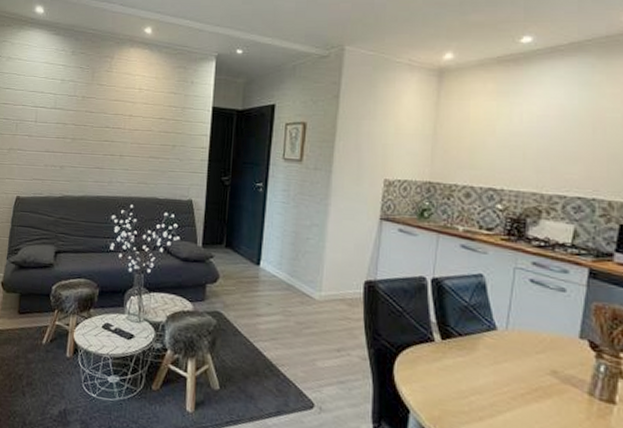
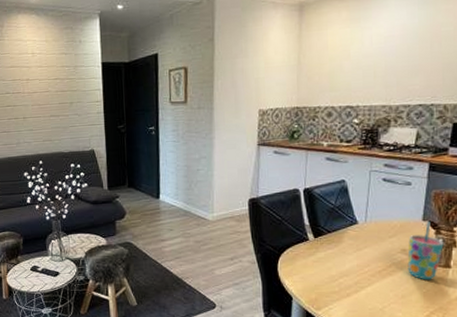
cup: none [559,339,607,417] -> present [407,221,444,280]

